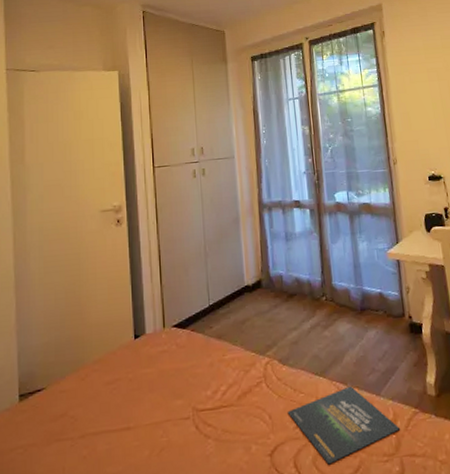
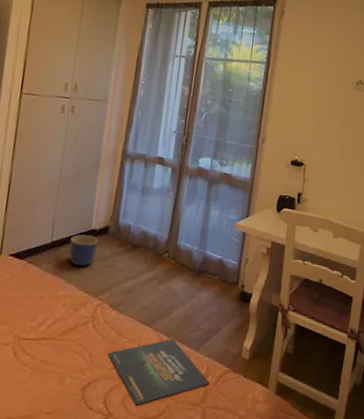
planter: none [227,292,255,325] -> present [69,235,99,266]

